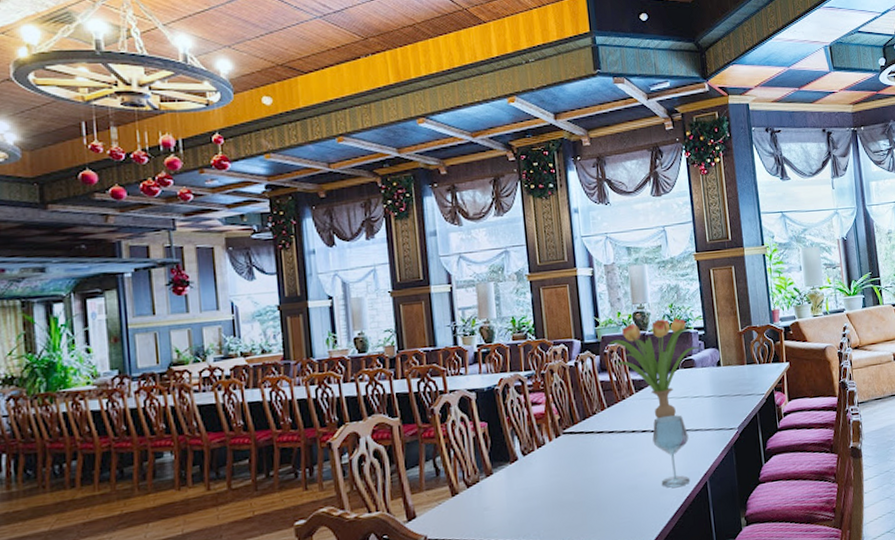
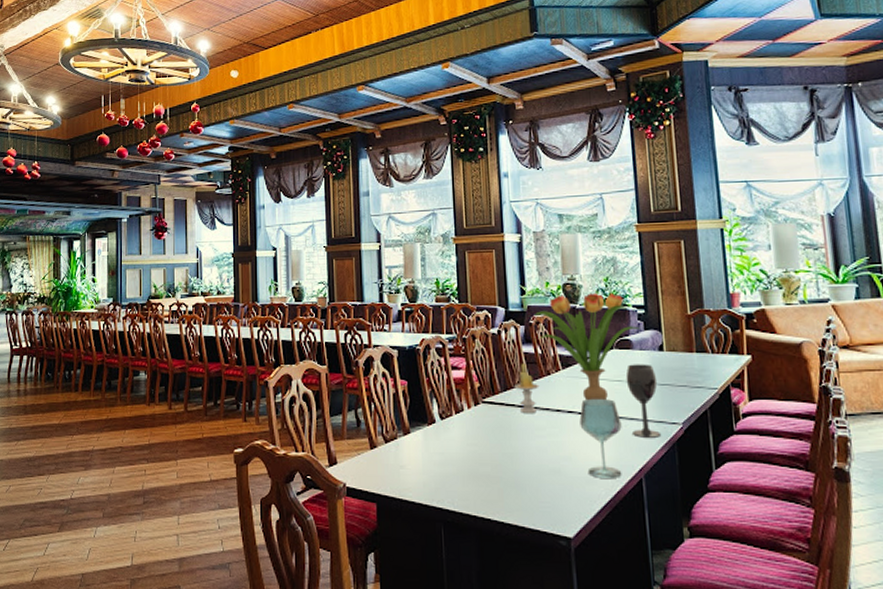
candle: none [592,390,616,439] -> present [513,362,539,414]
wine glass: none [690,379,721,446] -> present [625,364,660,438]

